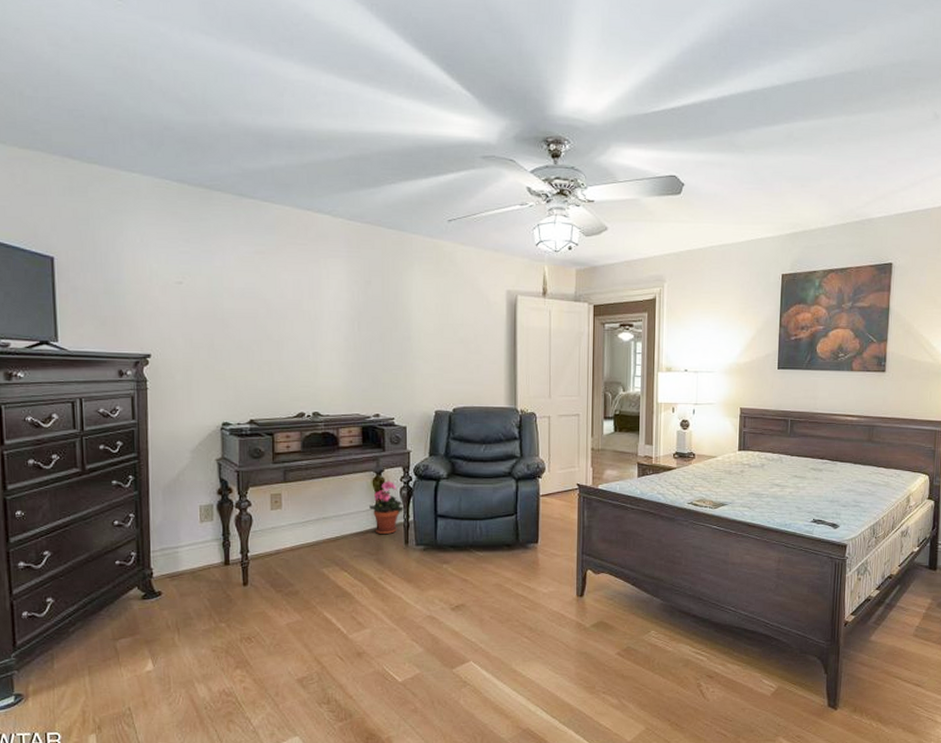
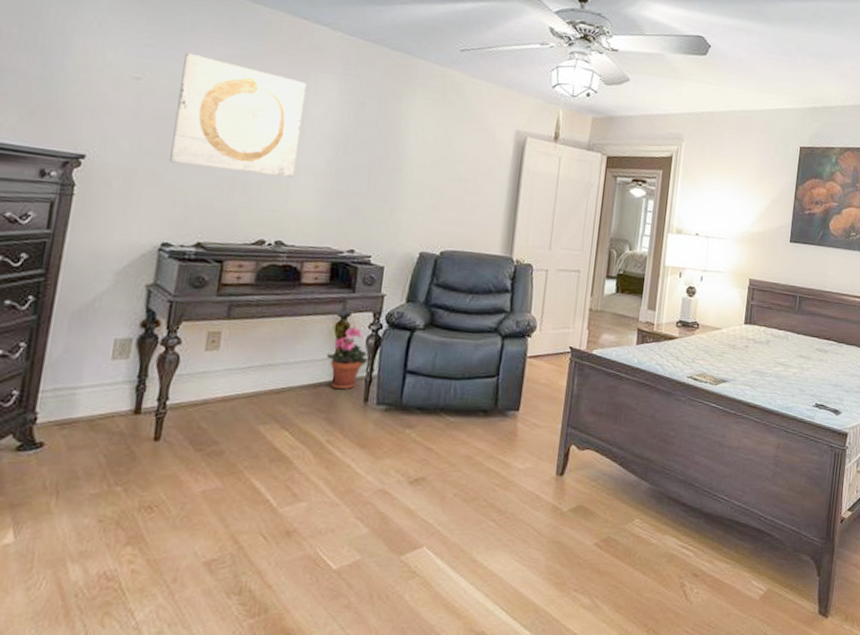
wall art: none [214,254,320,356] -> present [169,52,307,178]

